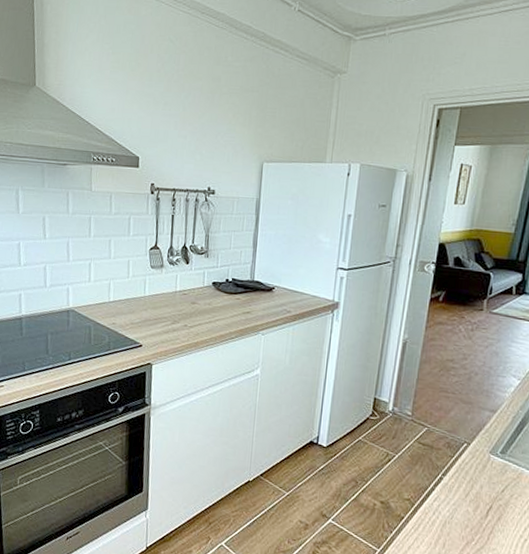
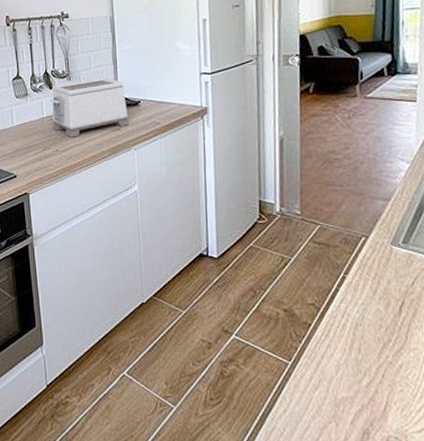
toaster: none [183,259,261,315] -> present [50,77,129,138]

